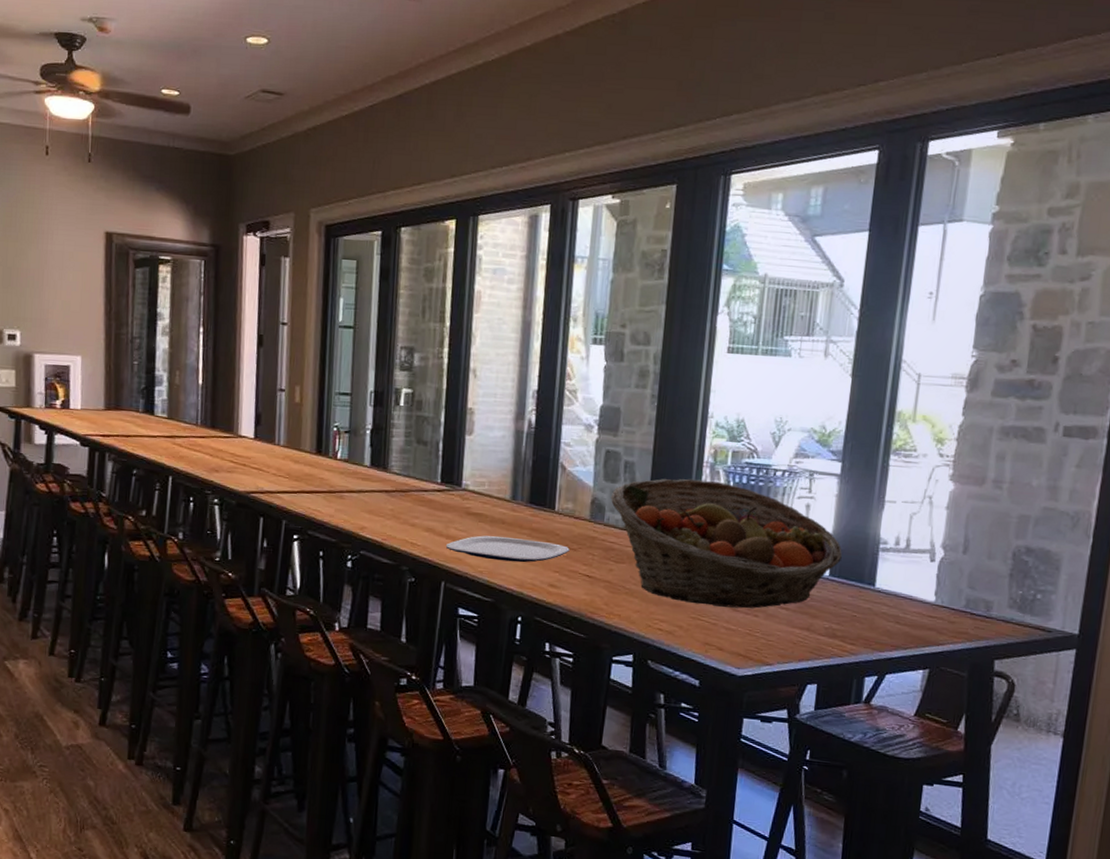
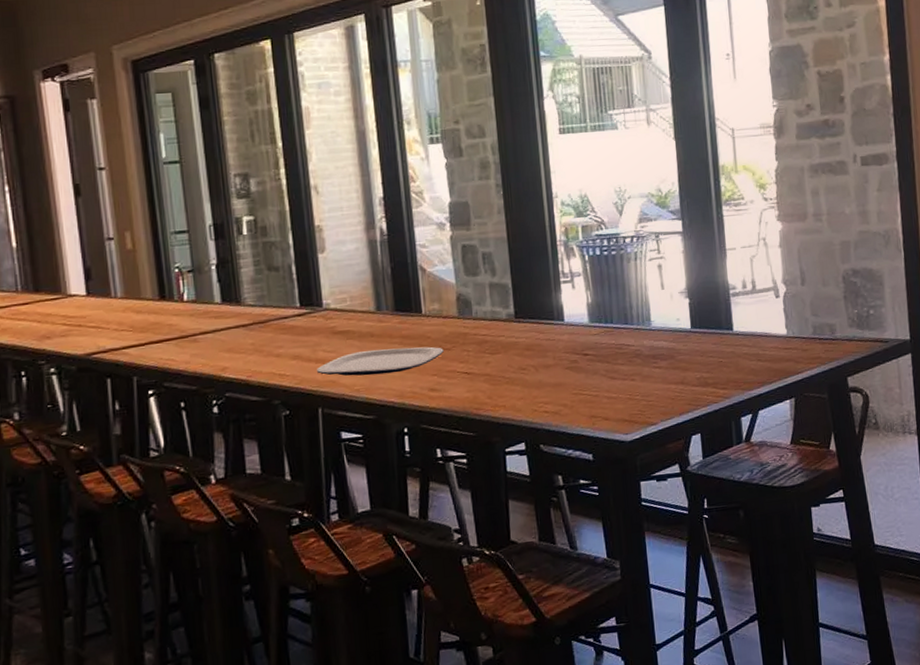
fruit basket: present [610,478,842,609] -> none [474,257,699,380]

